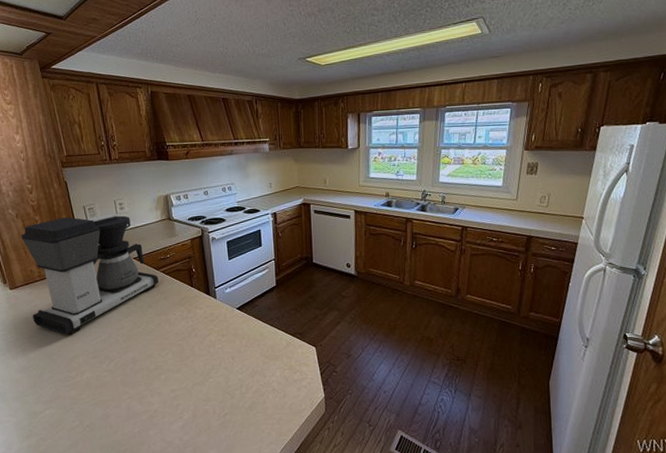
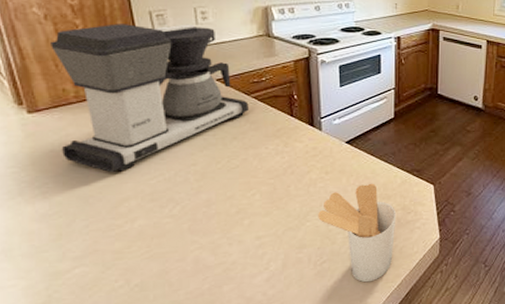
utensil holder: none [218,345,285,435] -> present [318,183,397,283]

